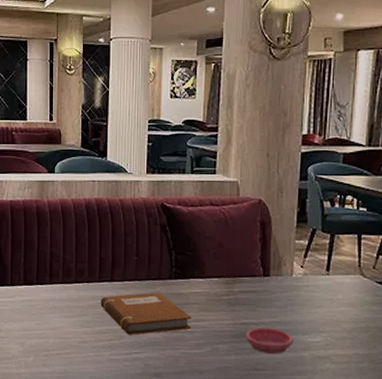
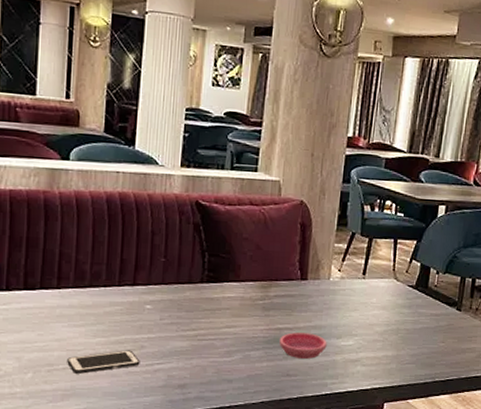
cell phone: none [60,339,120,359] -> present [67,350,140,374]
notebook: present [100,292,192,335] -> none [119,296,223,344]

